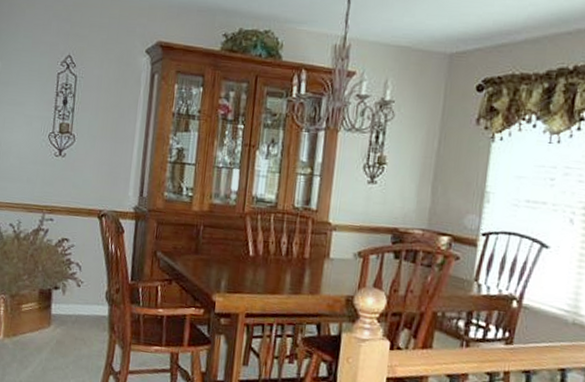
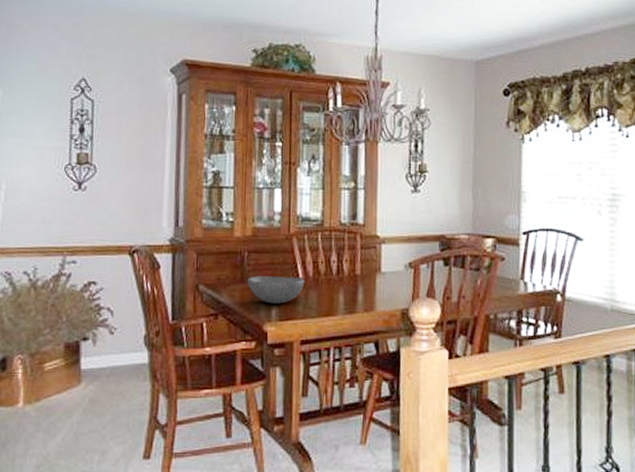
bowl: none [201,248,255,278] -> present [247,275,305,304]

